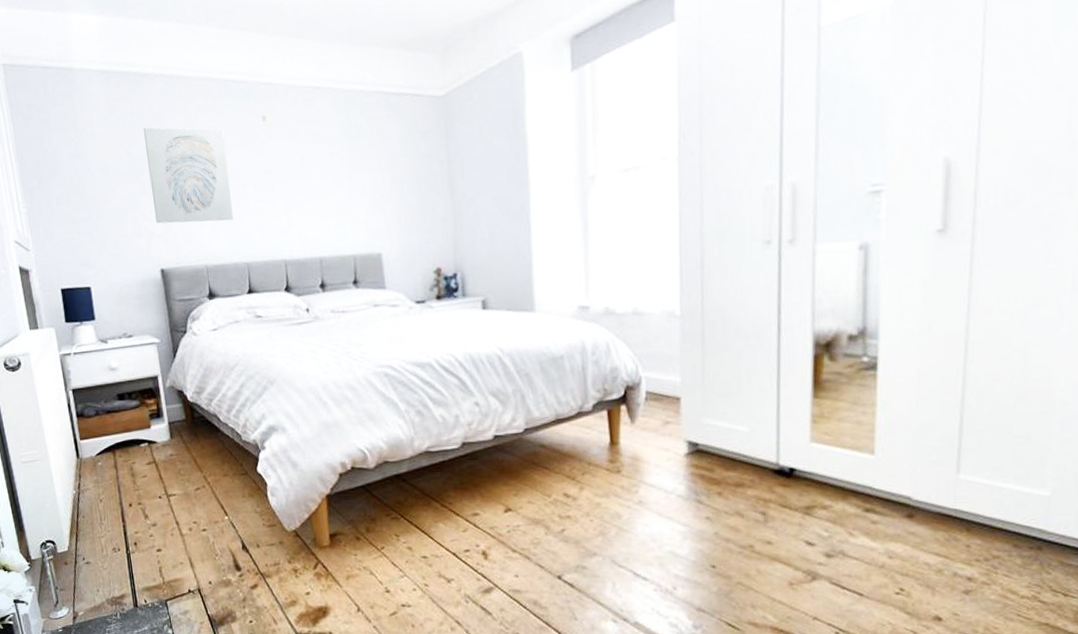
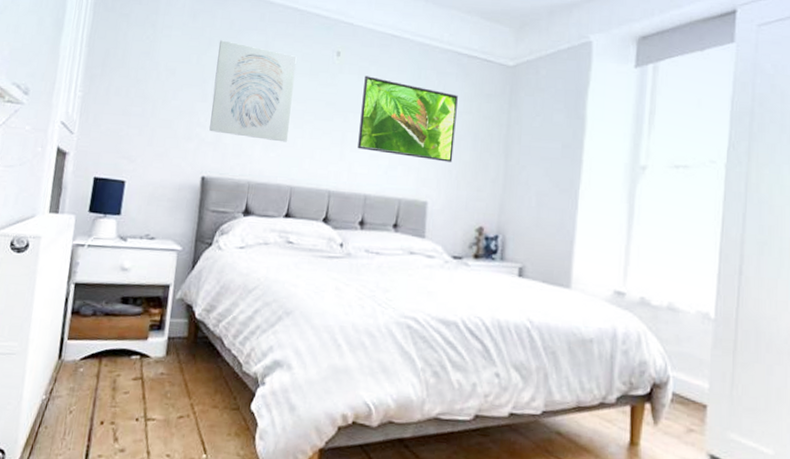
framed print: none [295,135,399,213] -> present [357,76,458,162]

